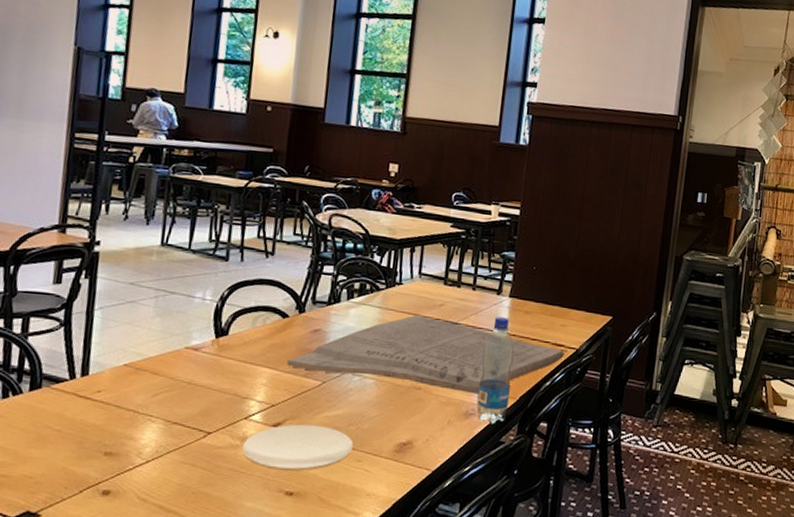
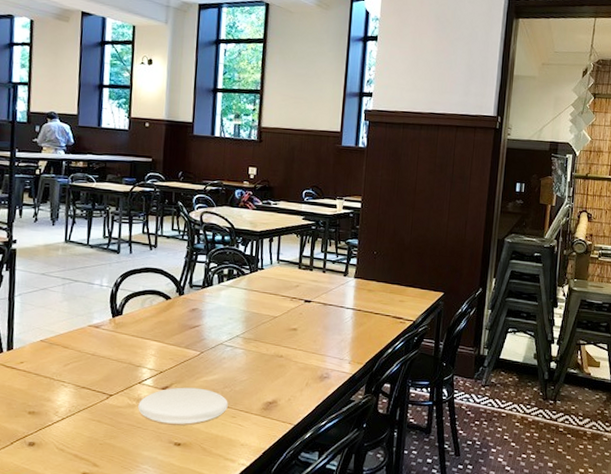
newspaper: present [286,315,566,394] -> none [170,295,404,361]
bottle: present [476,317,514,424] -> none [329,295,360,386]

